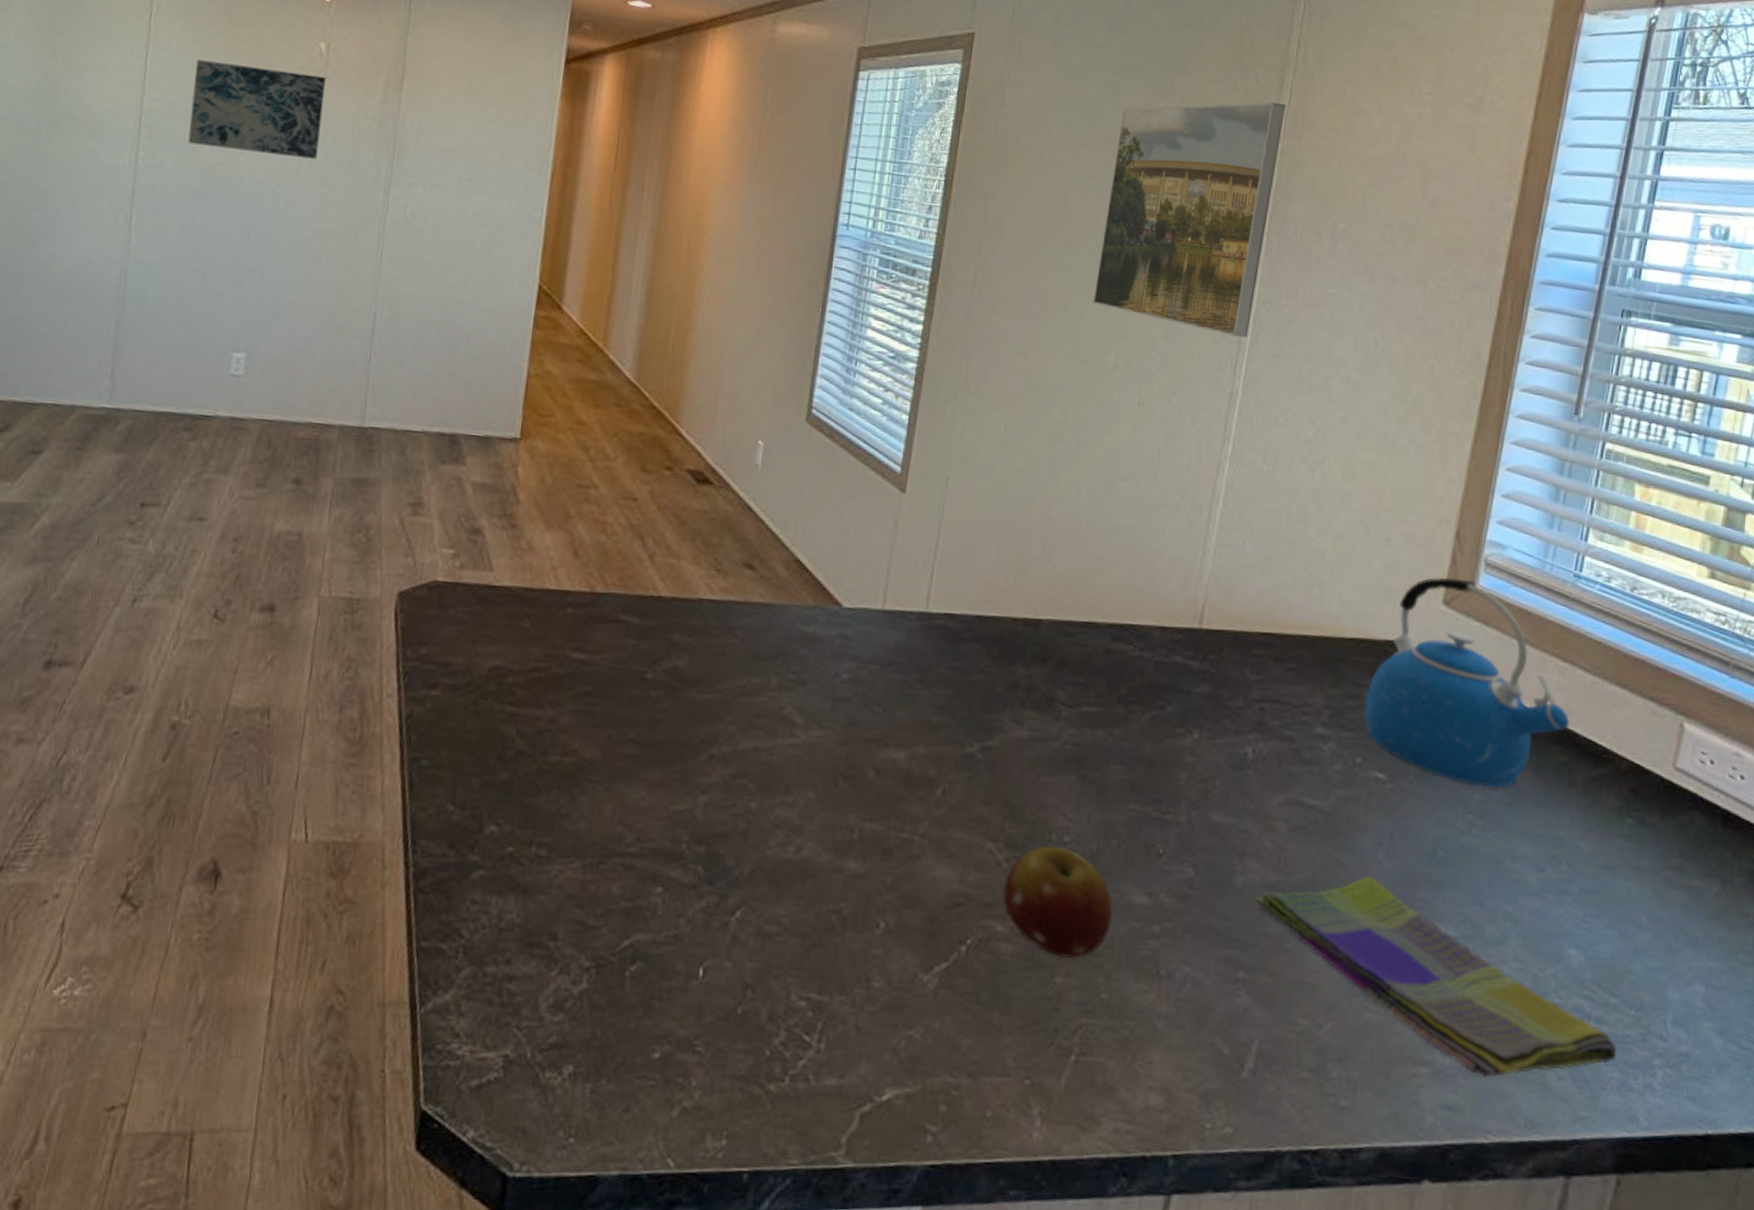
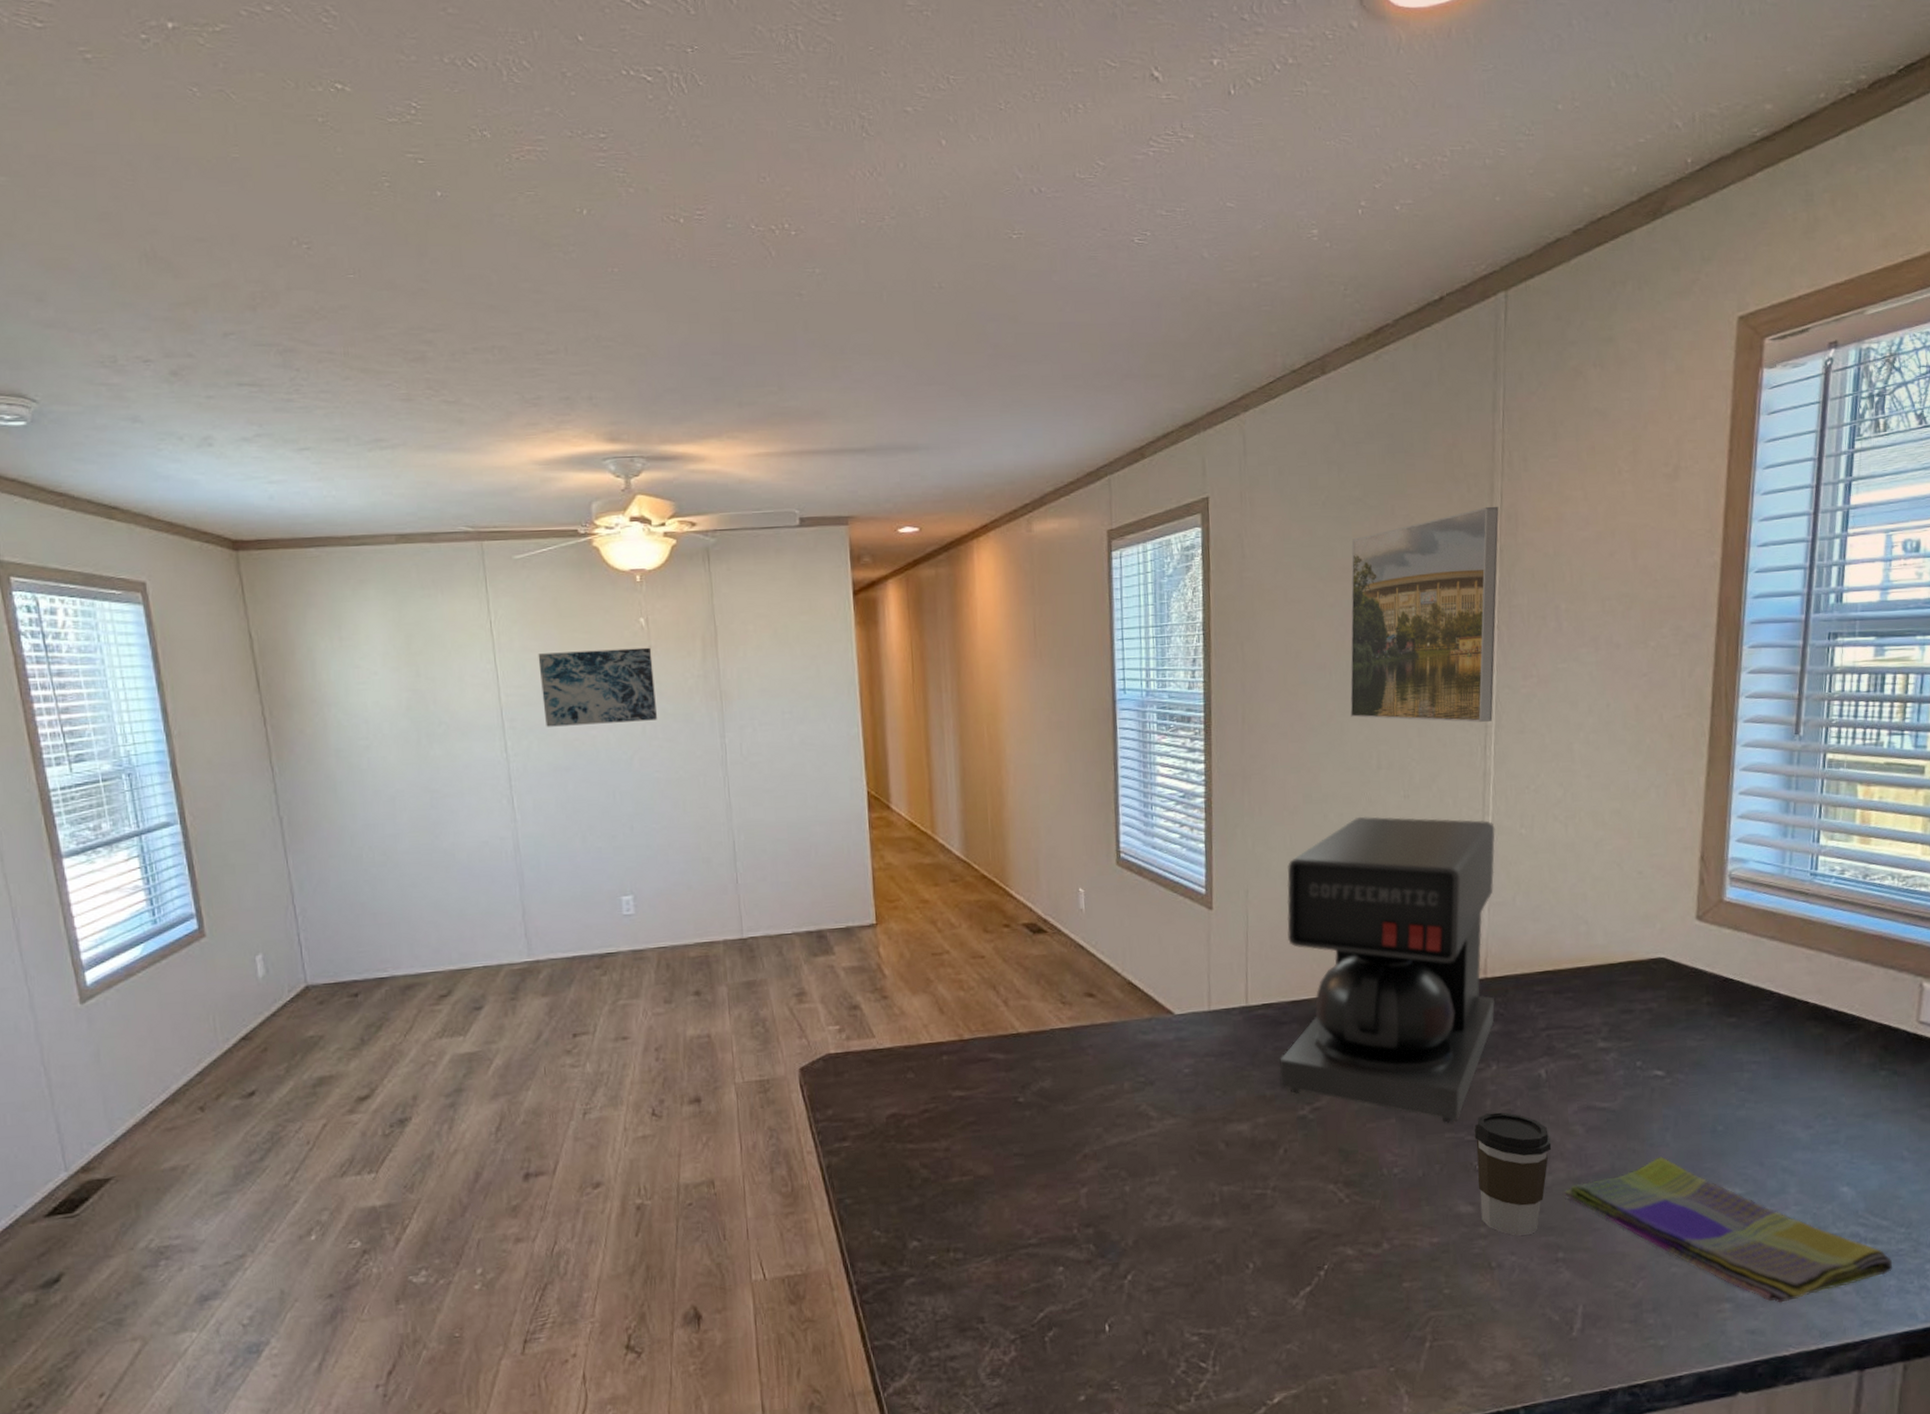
coffee maker: none [949,417,1234,792] -> present [1279,816,1495,1123]
fruit: present [1003,845,1114,958] -> none [1348,1177,1444,1267]
coffee cup: none [1156,788,1248,943] -> present [1474,1112,1552,1236]
kettle: present [1364,576,1570,788] -> none [1638,895,1821,1068]

